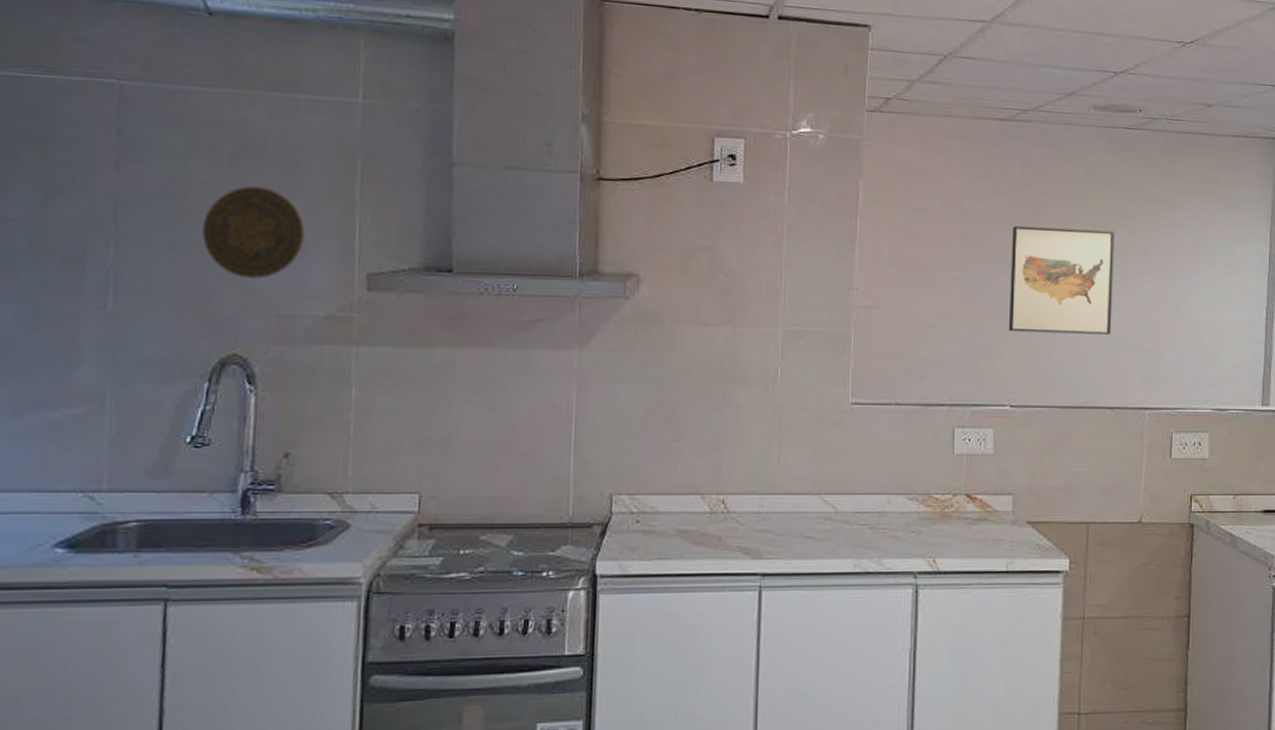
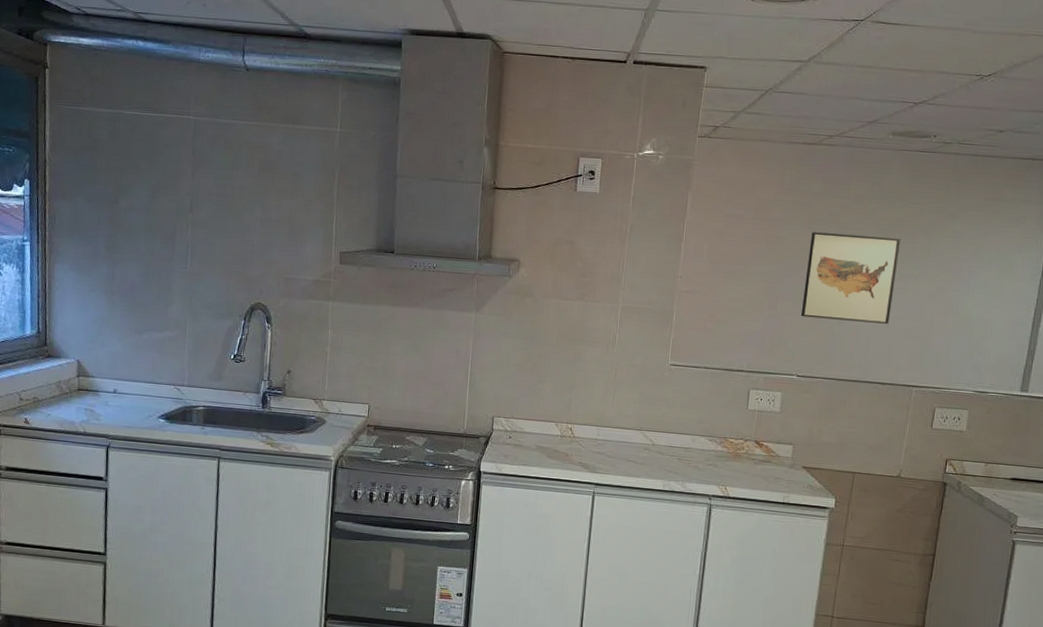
decorative plate: present [202,186,305,279] -> none [241,189,302,253]

